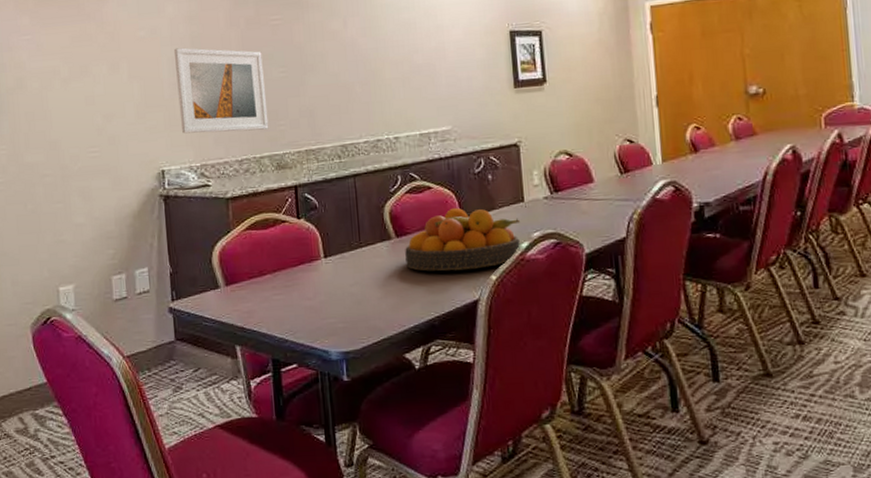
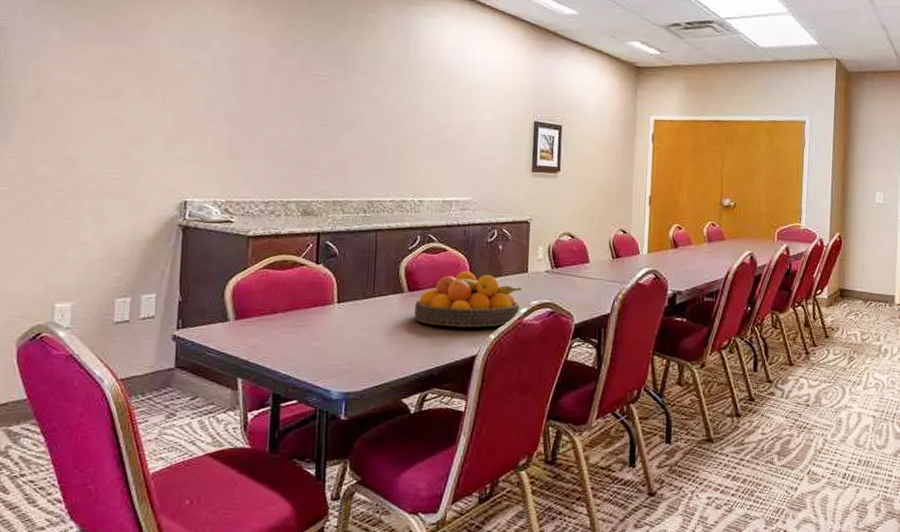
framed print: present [173,47,269,134] -> none [210,86,302,176]

